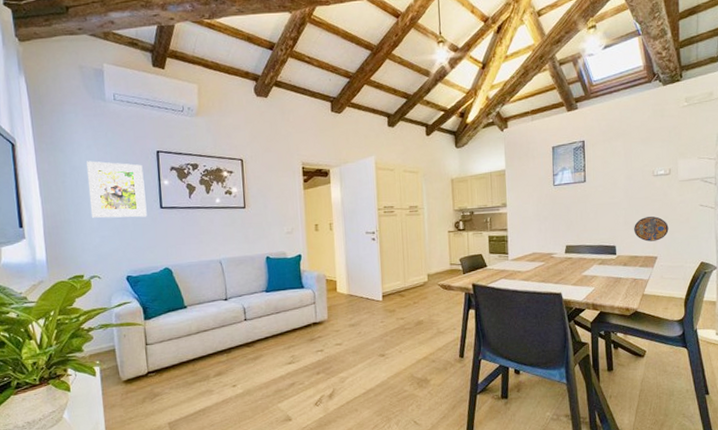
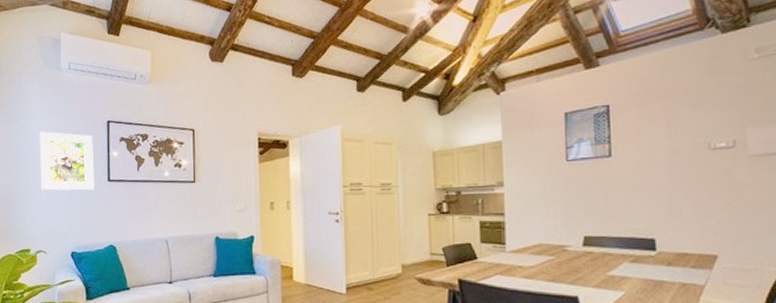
manhole cover: present [634,216,669,242] -> none [682,202,734,235]

